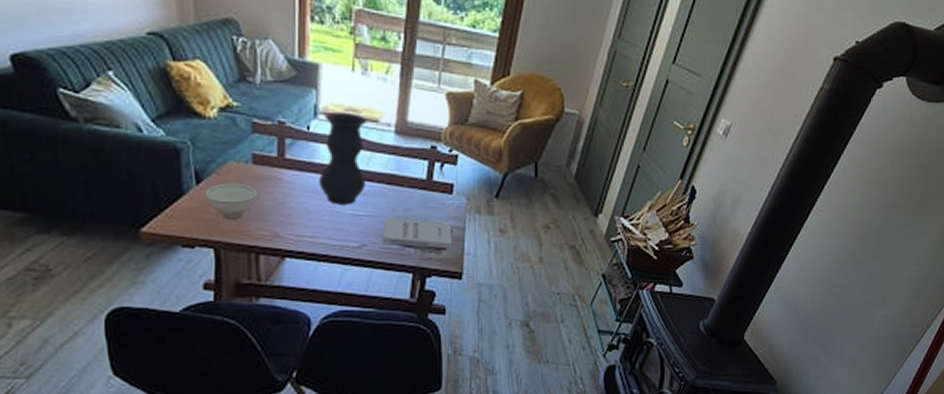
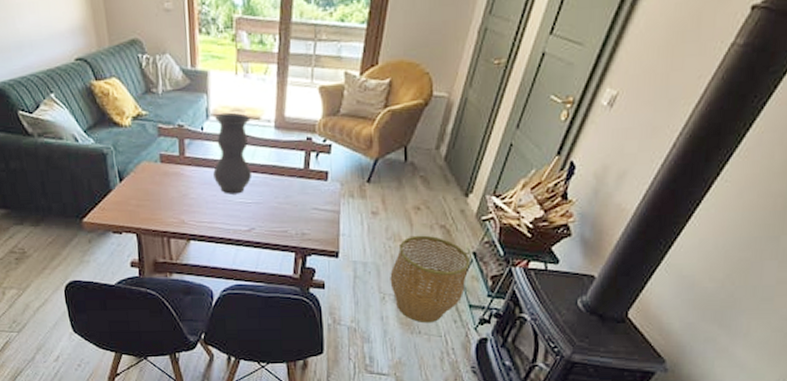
bowl: present [205,183,257,219] -> none [126,179,165,210]
books: present [381,218,453,255] -> none [267,204,330,236]
basket: none [517,256,600,351] -> present [390,235,471,324]

